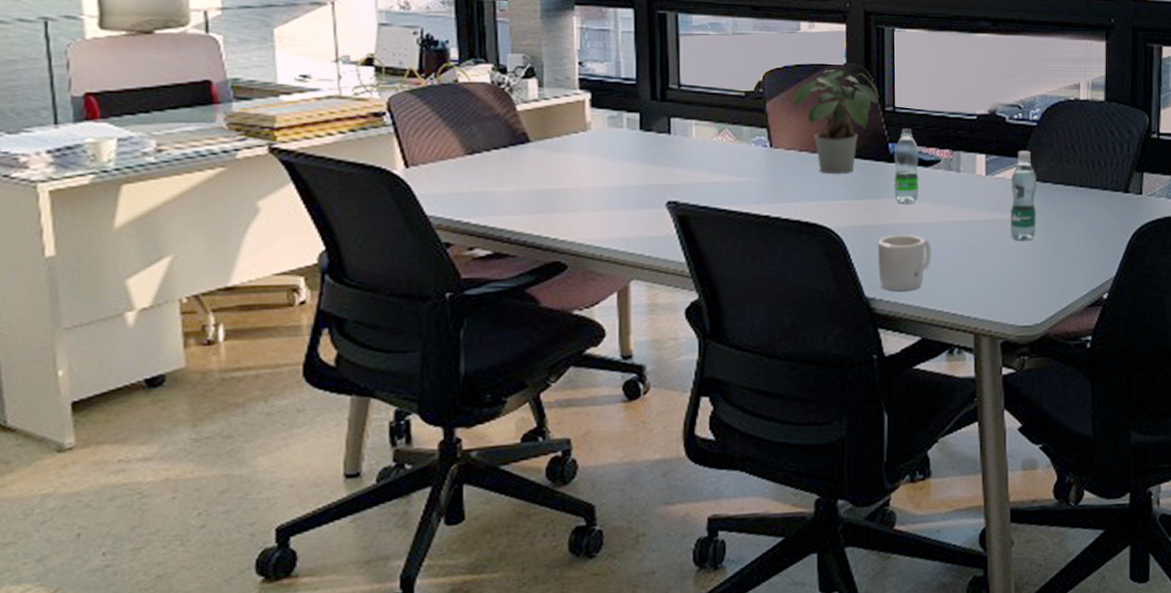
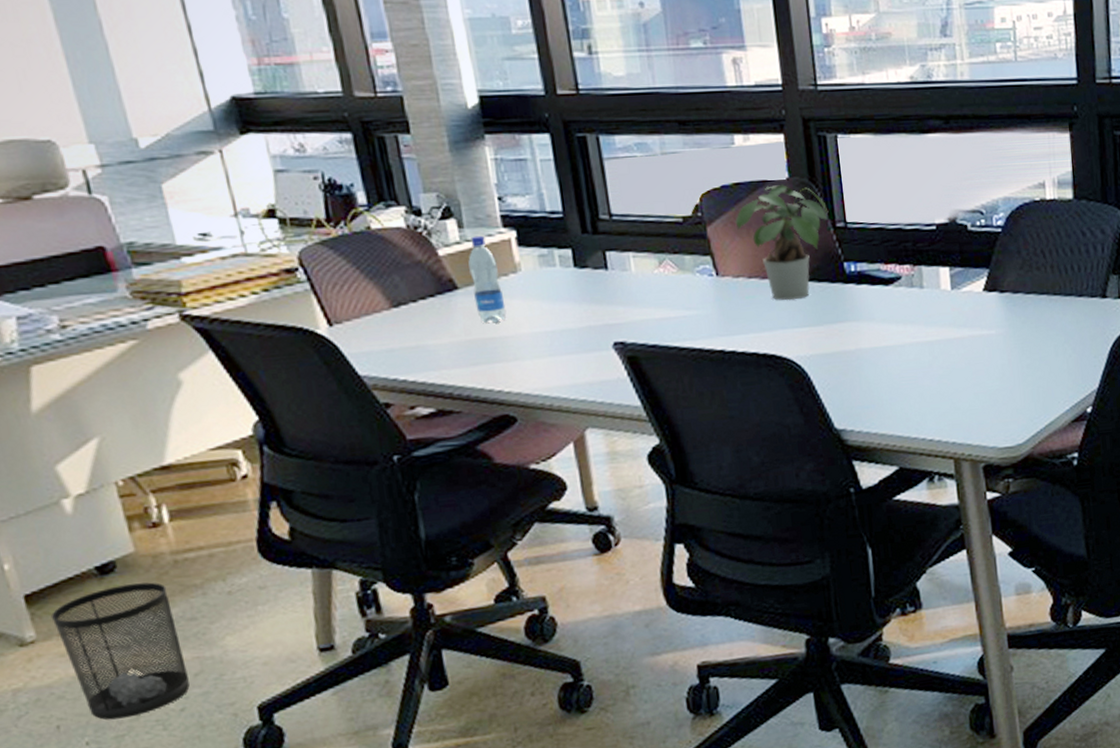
waste bin: none [93,398,214,532] -> present [50,582,190,720]
bottle: none [543,95,572,176] -> present [468,235,507,324]
mug: present [877,235,931,291] -> none [842,359,901,420]
bottle: present [894,129,919,203] -> none [850,245,881,327]
bottle: present [1009,151,1038,241] -> none [979,260,1011,358]

